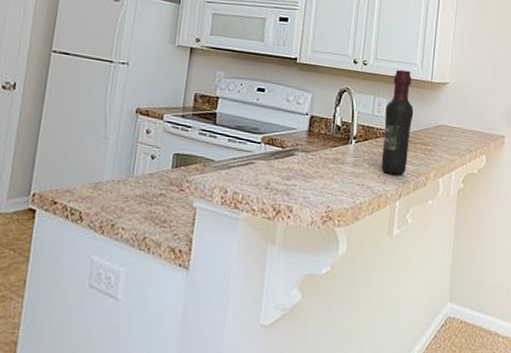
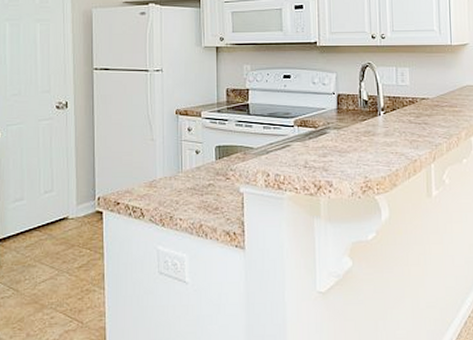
wine bottle: present [381,69,414,175] -> none [409,37,438,139]

